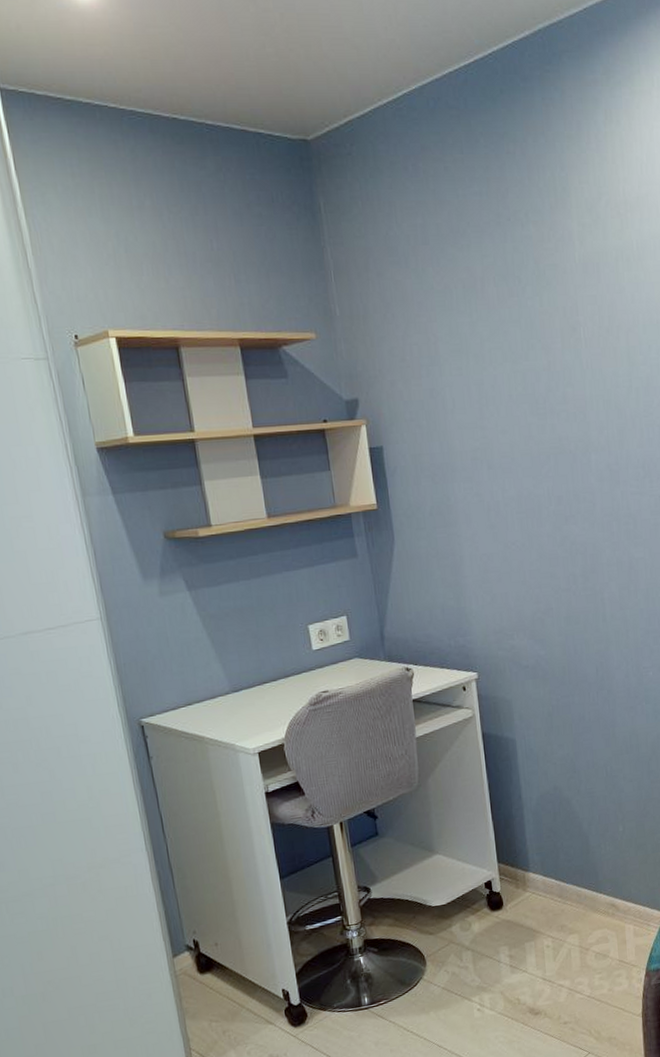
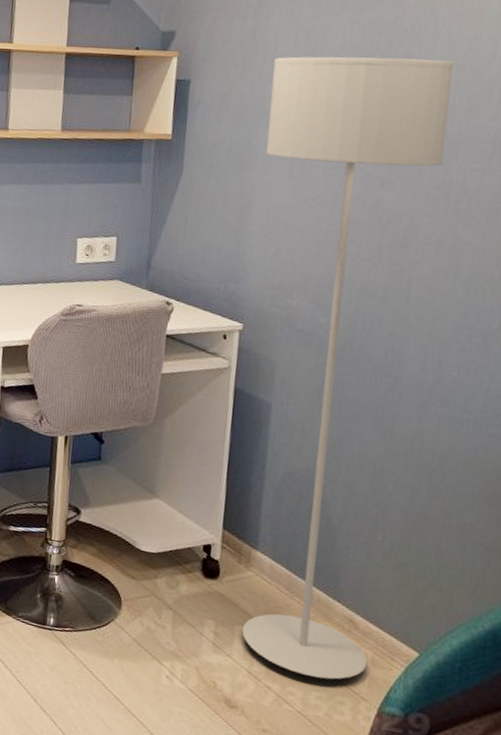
floor lamp: none [454,398,632,965] -> present [241,56,454,680]

